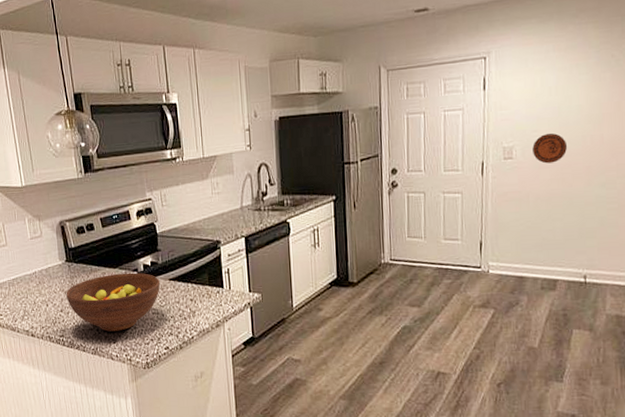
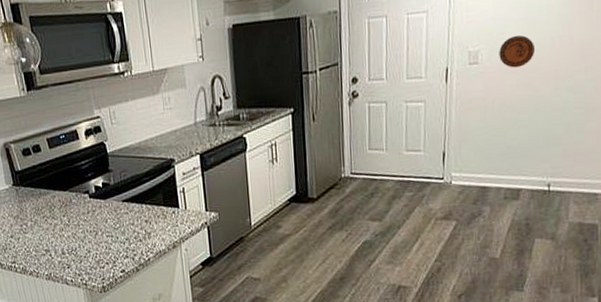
fruit bowl: present [66,272,160,332] -> none [15,195,113,256]

